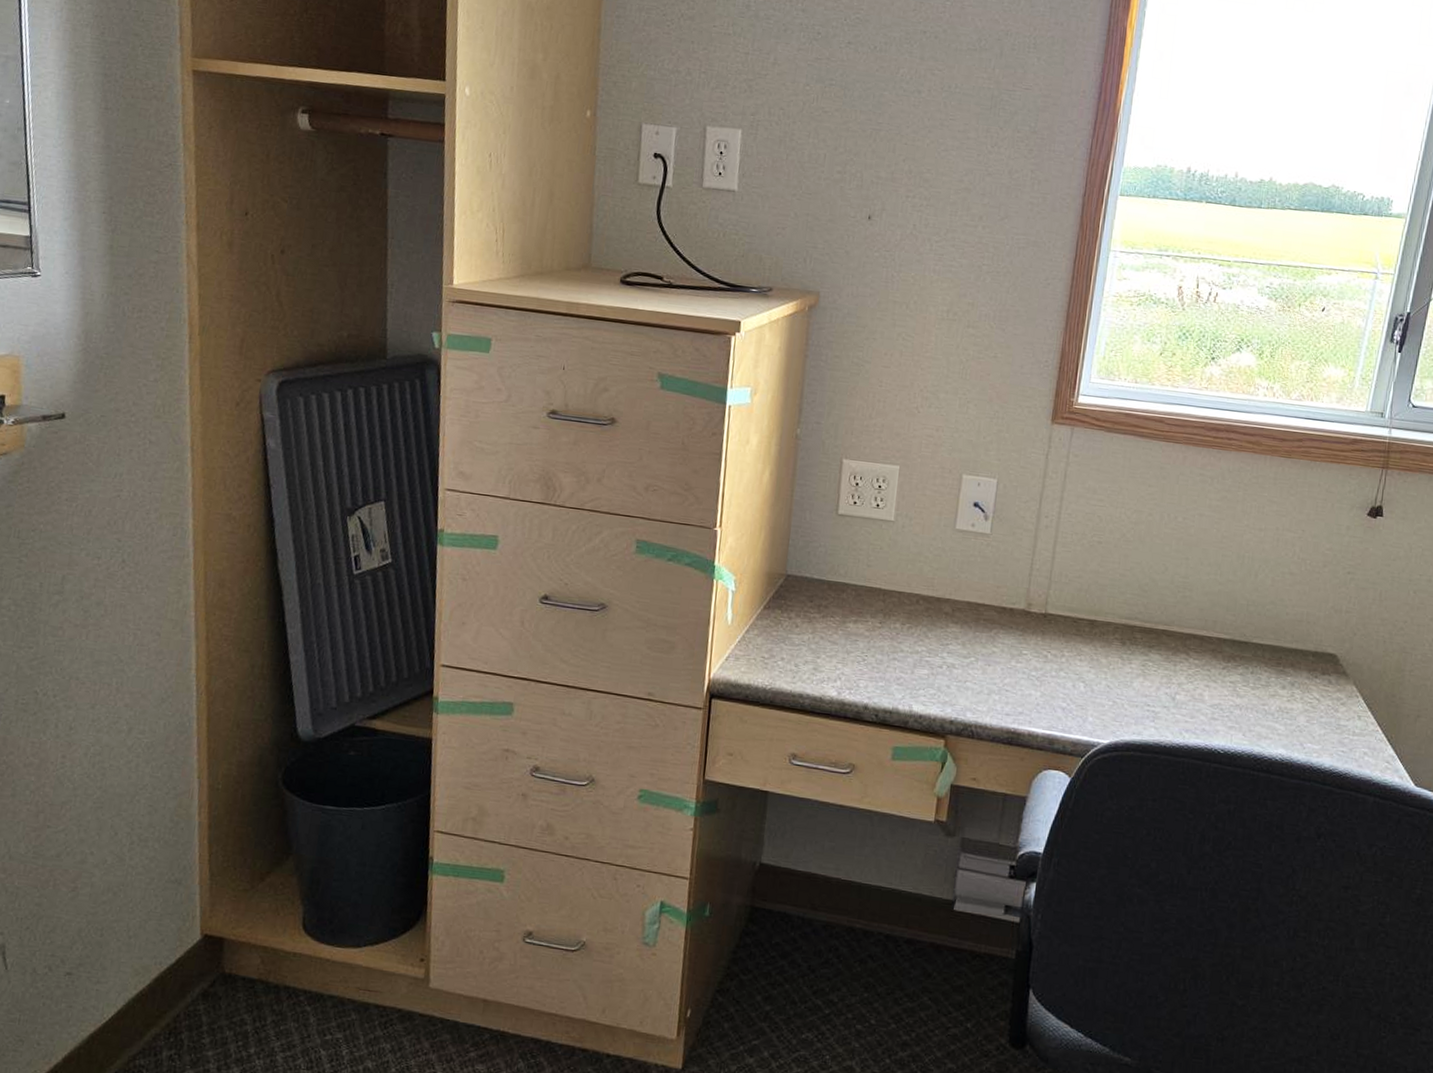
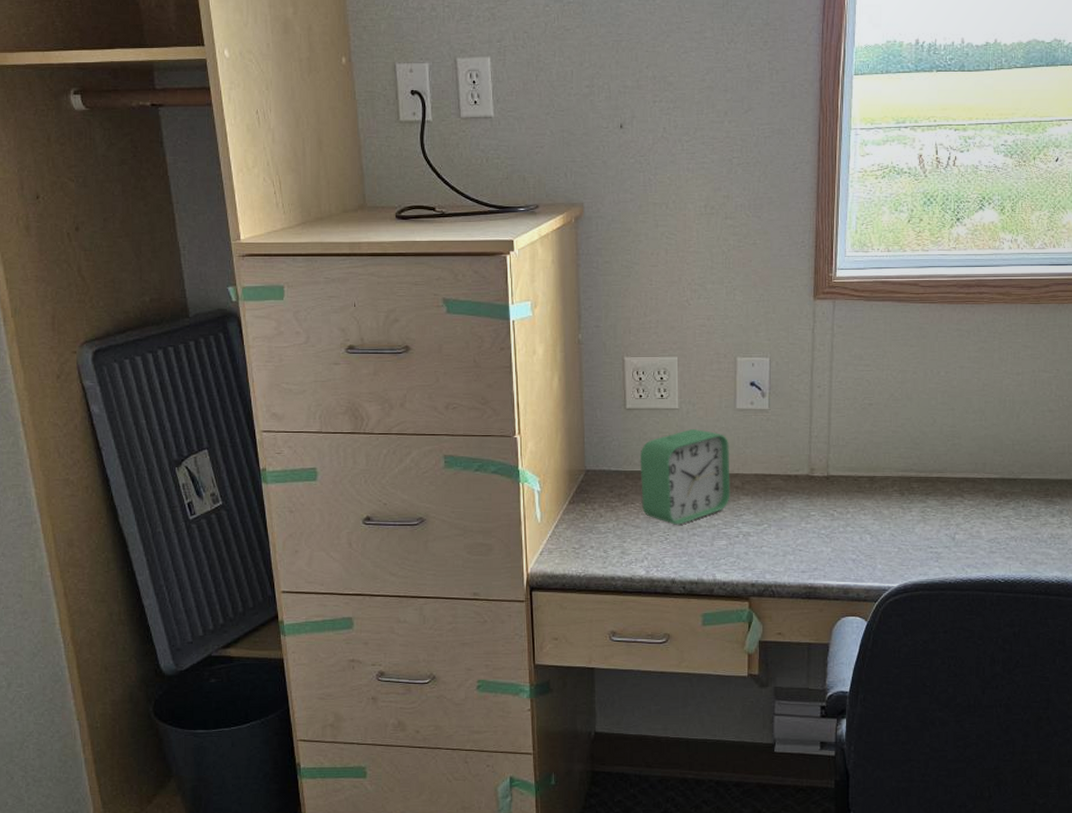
alarm clock: none [842,545,944,647] -> present [639,429,730,525]

